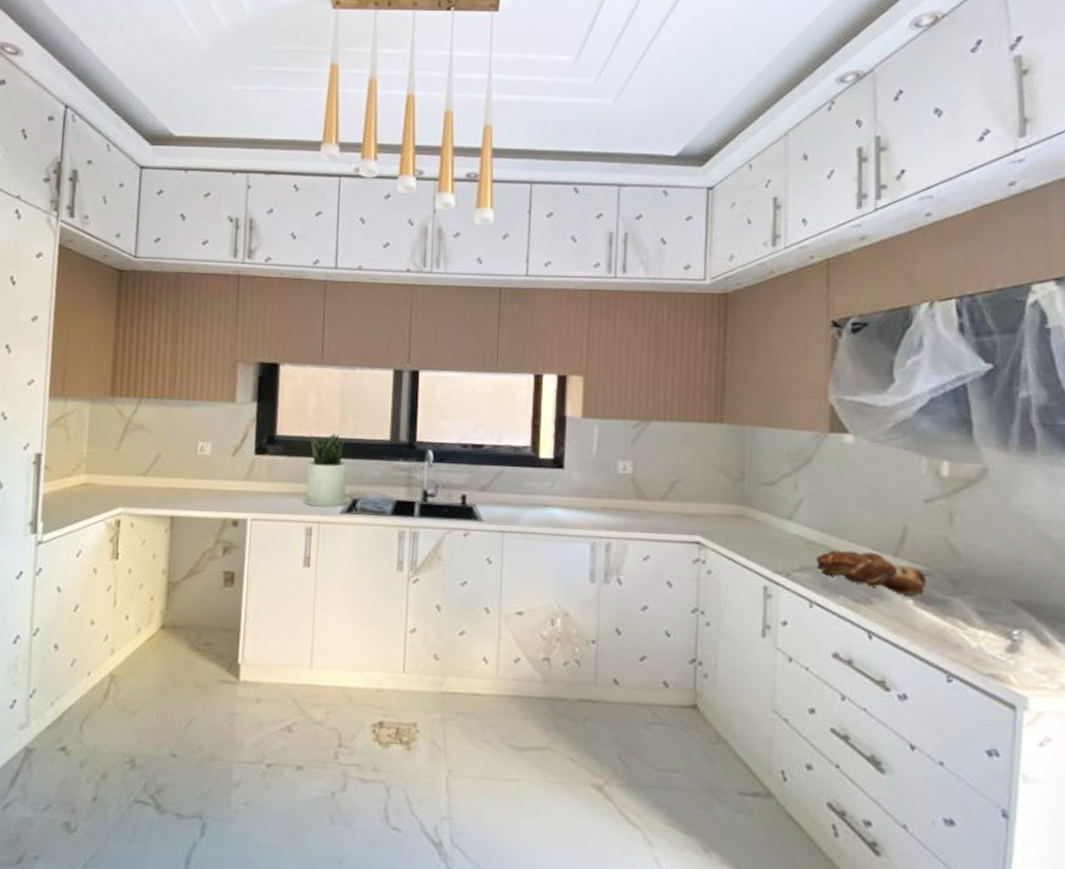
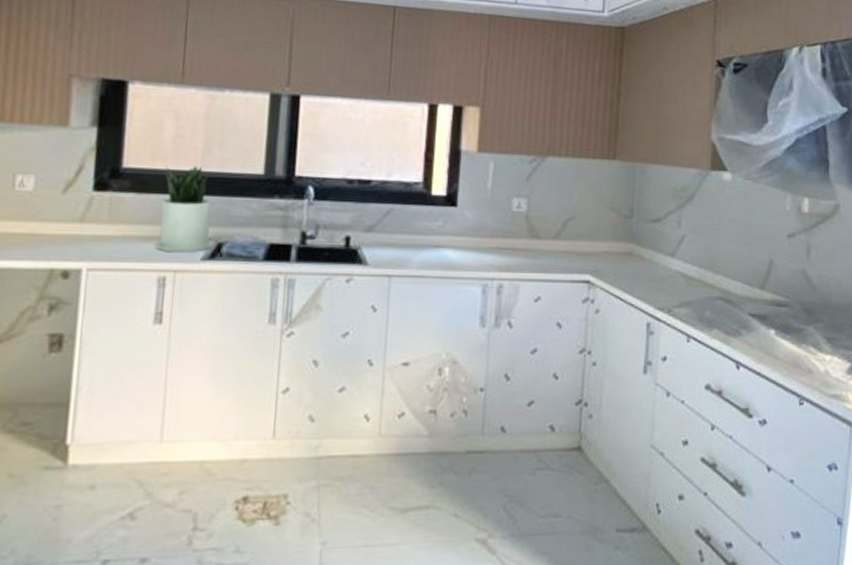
bread loaf: present [816,550,927,595] -> none [694,285,787,325]

